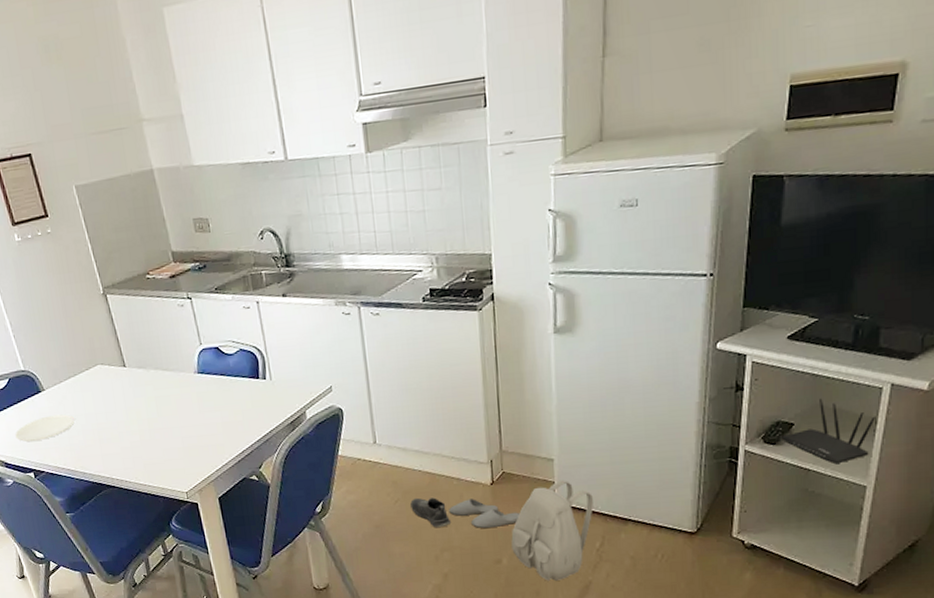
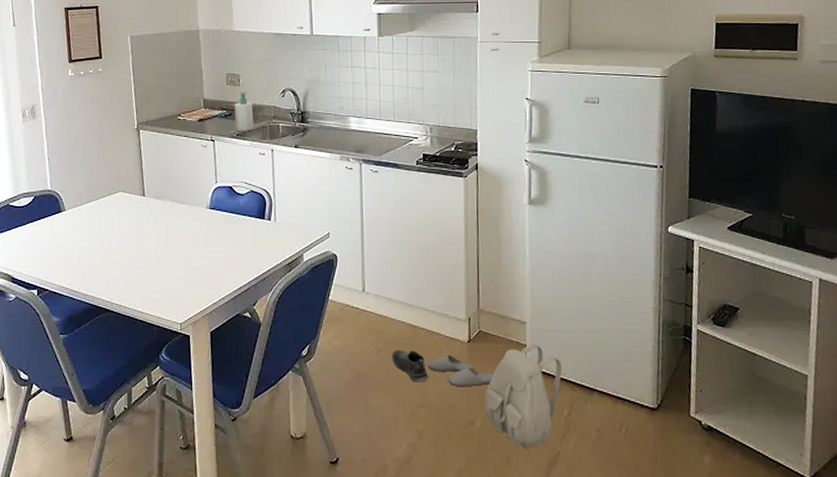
plate: present [15,414,75,442] -> none [28,235,88,258]
soap bottle: none [208,237,233,285] -> present [234,91,254,132]
wifi router: present [782,398,875,464] -> none [729,286,809,351]

